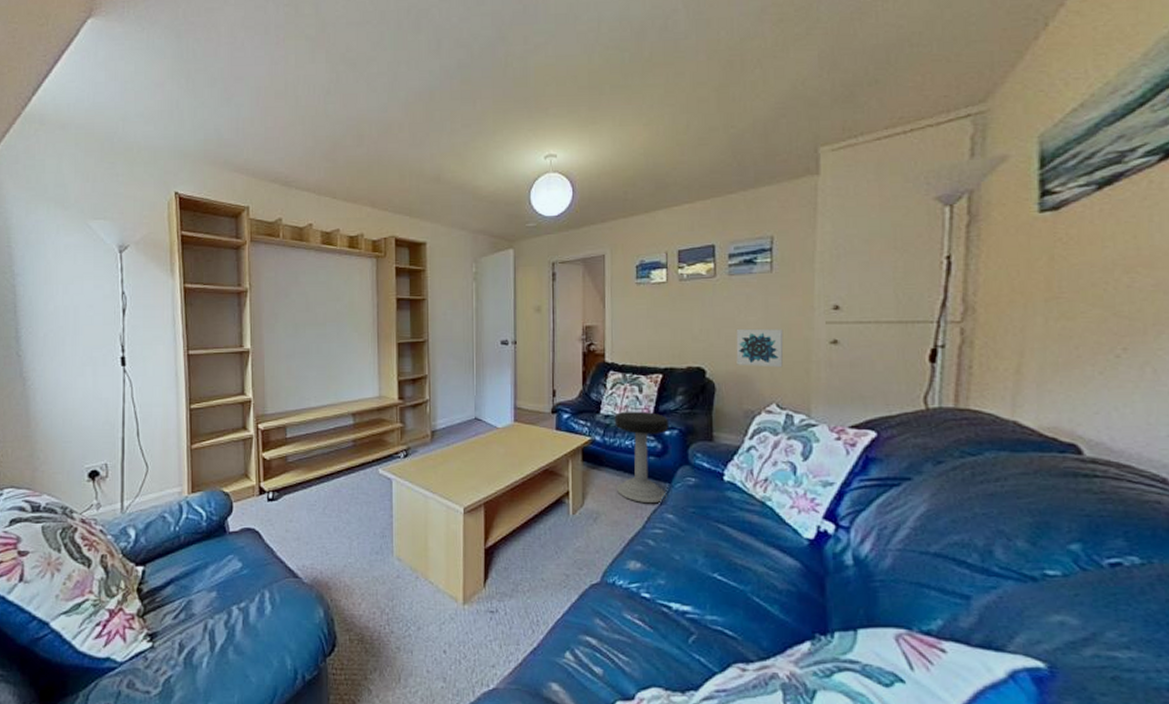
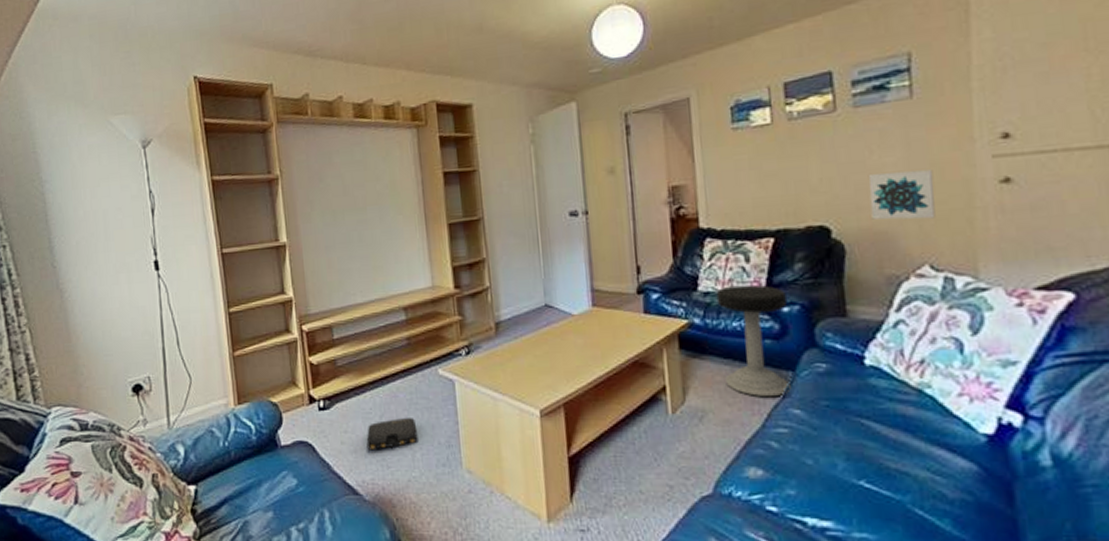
bag: none [309,511,356,539] -> present [366,418,418,451]

